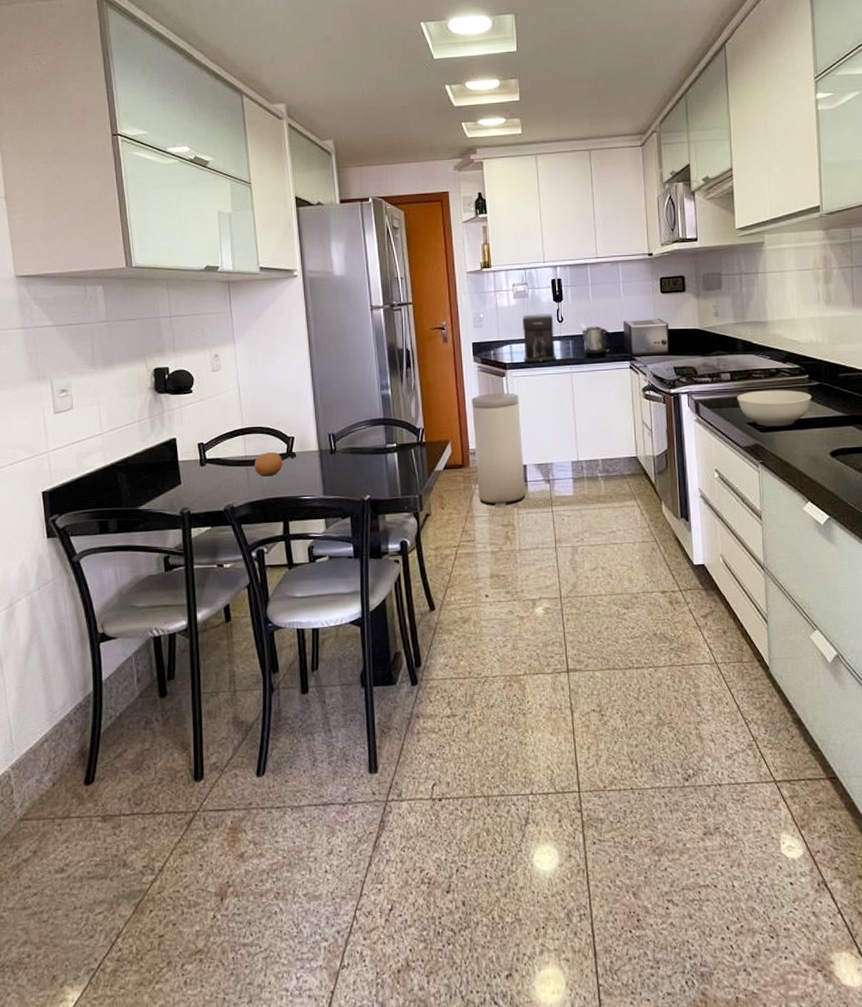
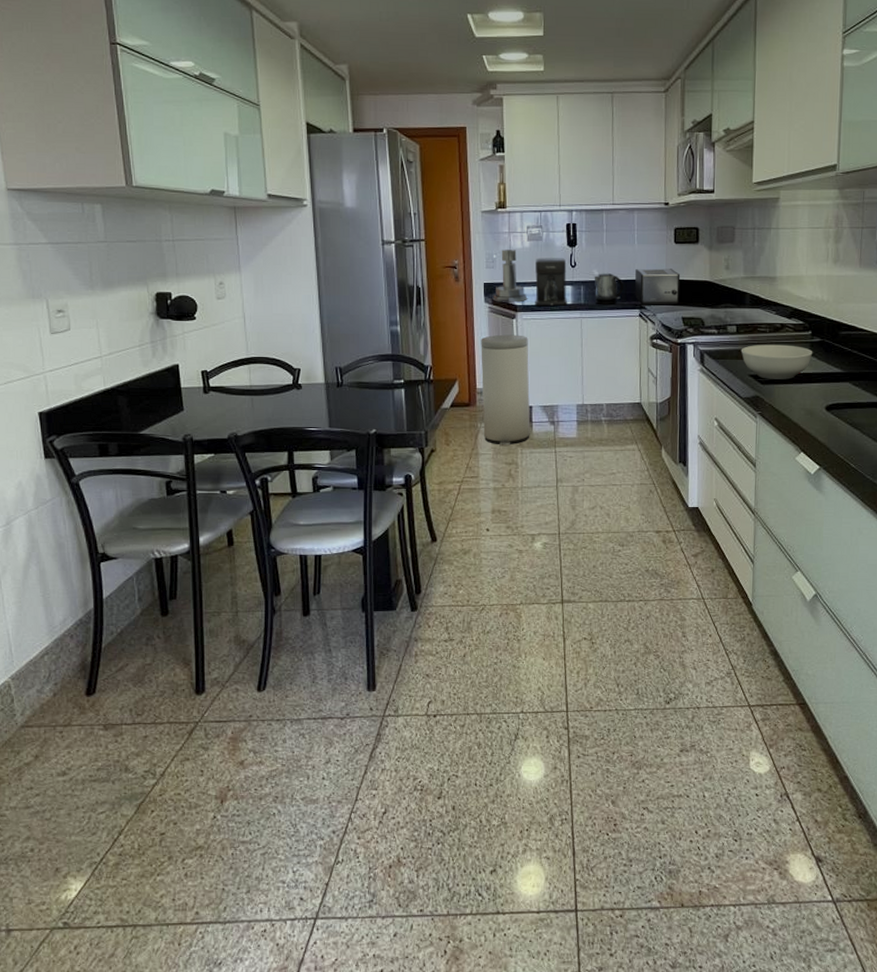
fruit: present [254,451,283,477] -> none [259,382,289,407]
paper towel holder: none [481,308,517,361] -> present [492,250,528,303]

